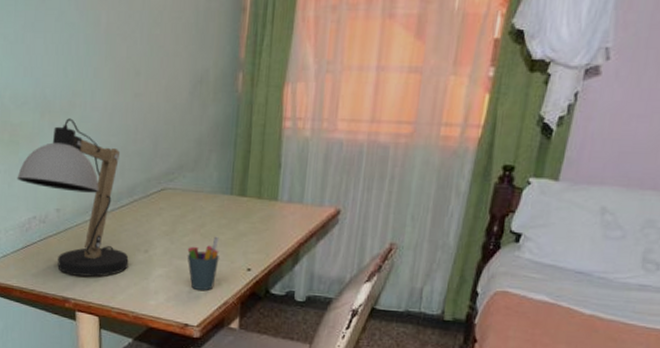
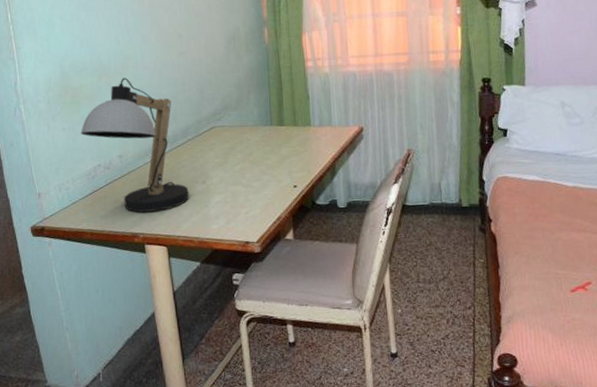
pen holder: present [187,236,219,290] -> none [240,161,269,210]

